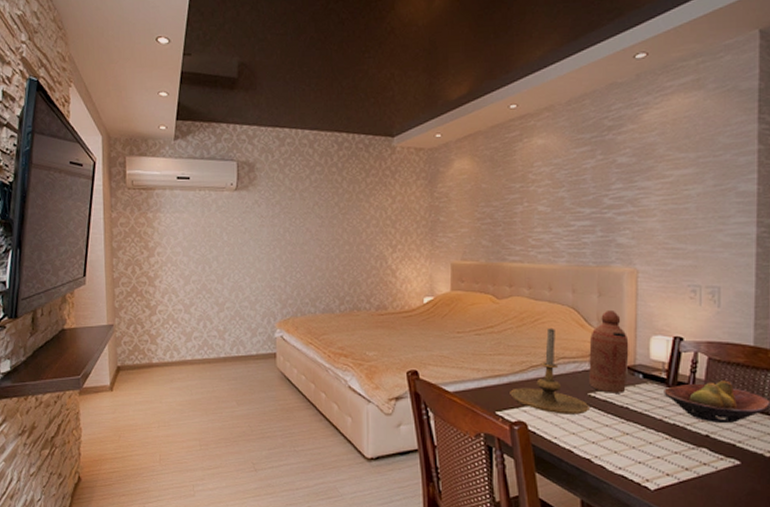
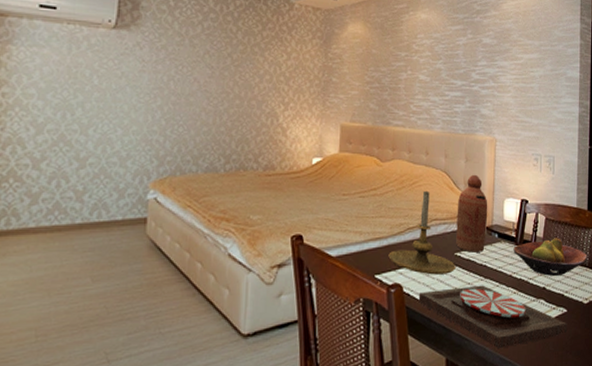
plate: none [546,428,741,497] -> present [418,285,567,349]

